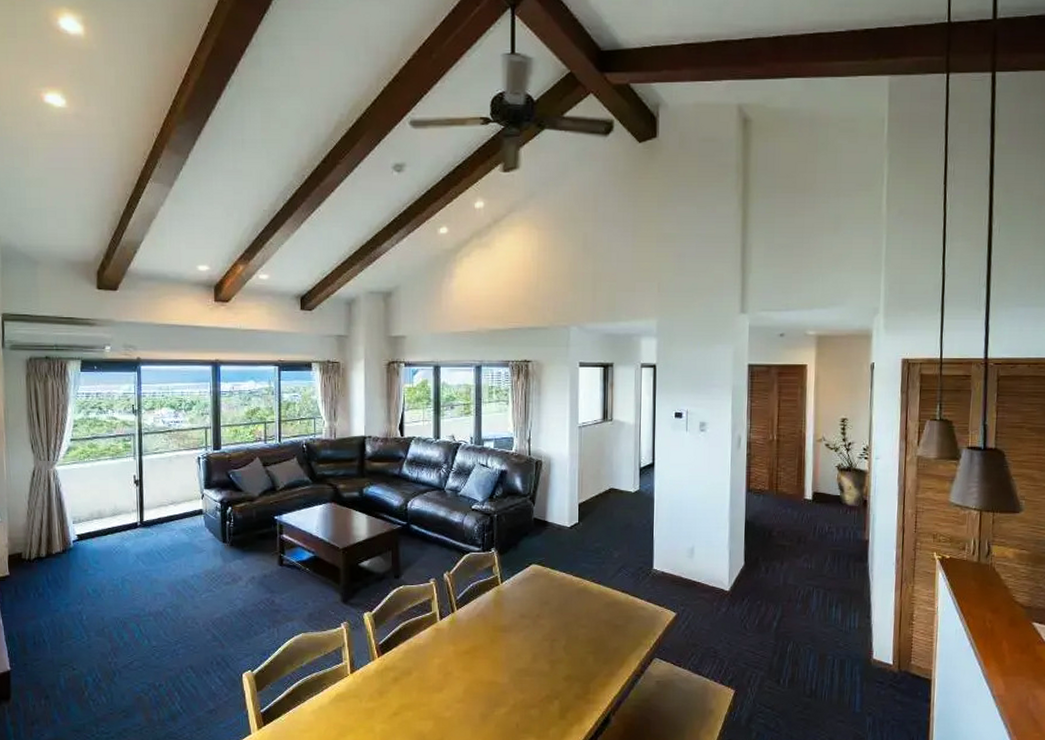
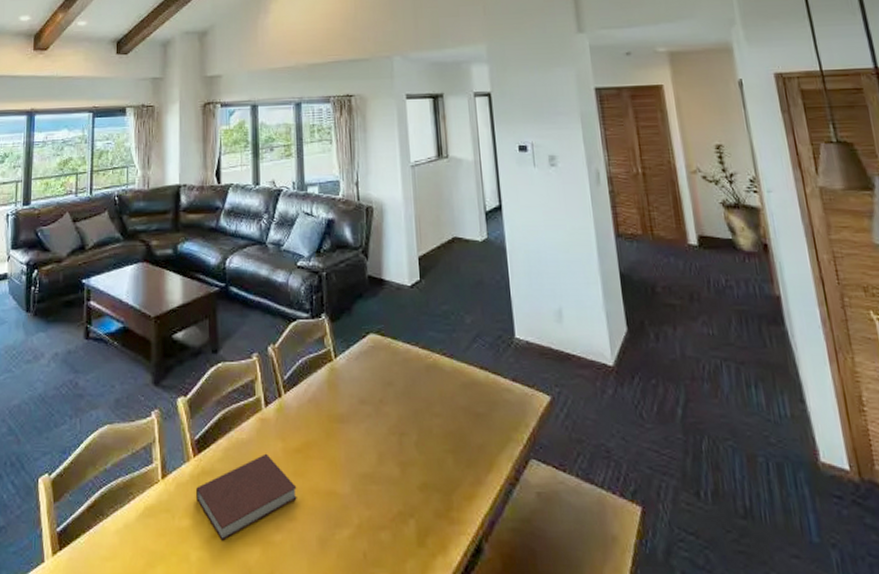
notebook: none [380,654,465,717] -> present [196,453,297,541]

